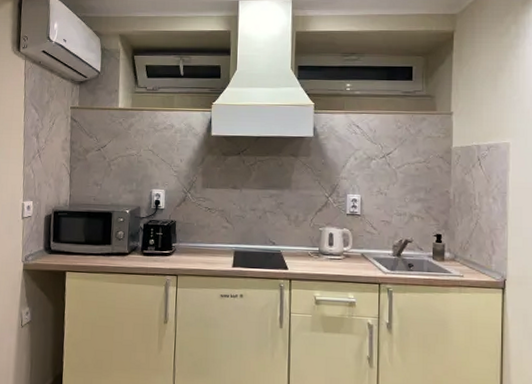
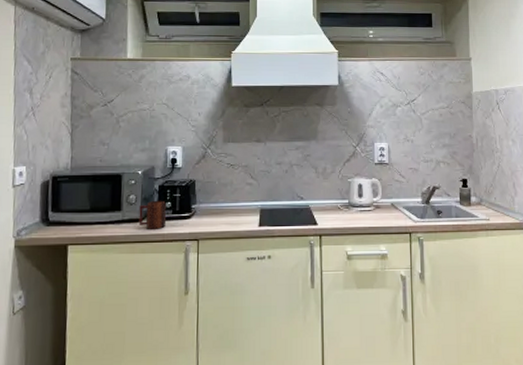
mug: none [125,237,150,263] -> present [138,200,167,229]

